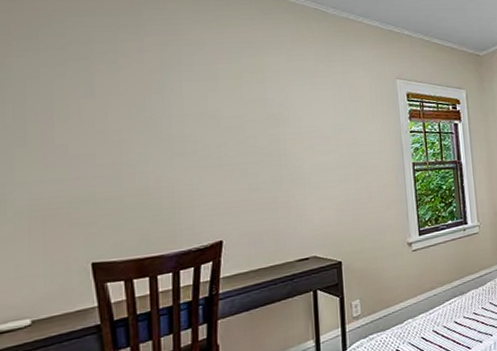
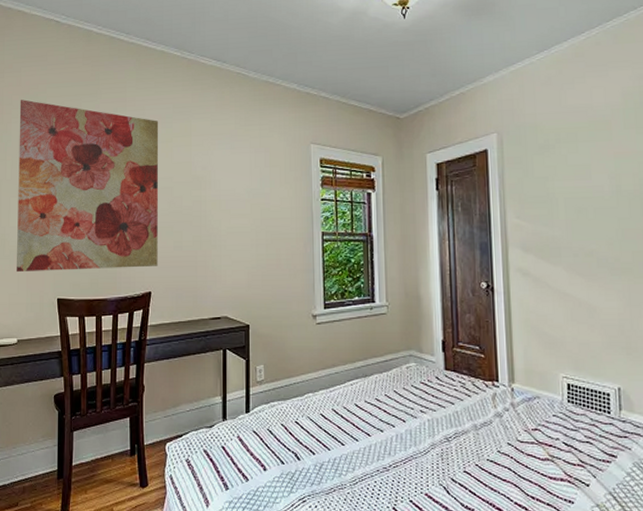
wall art: none [23,29,230,237] -> present [17,99,159,271]

